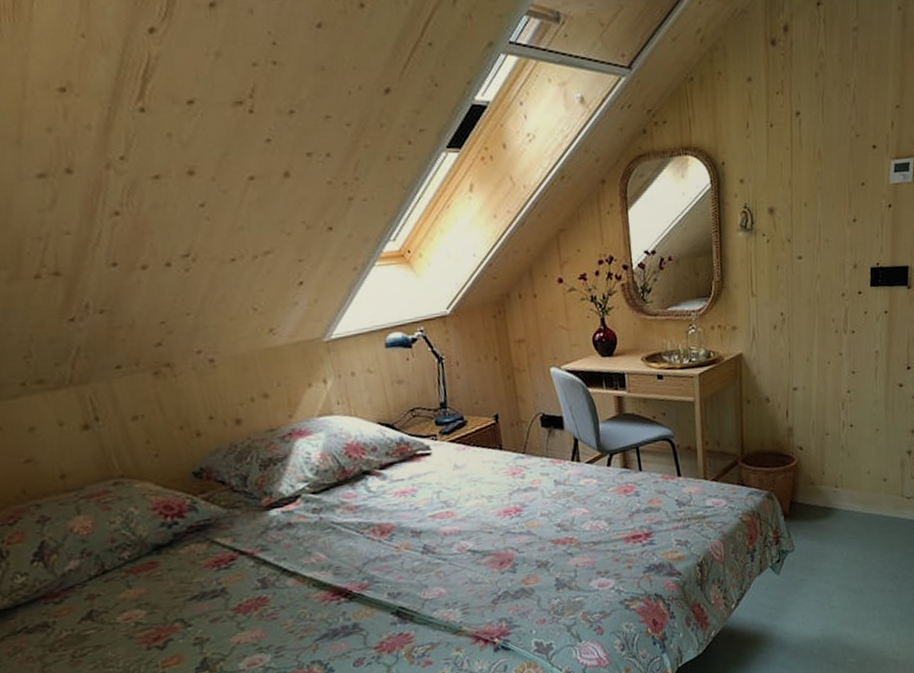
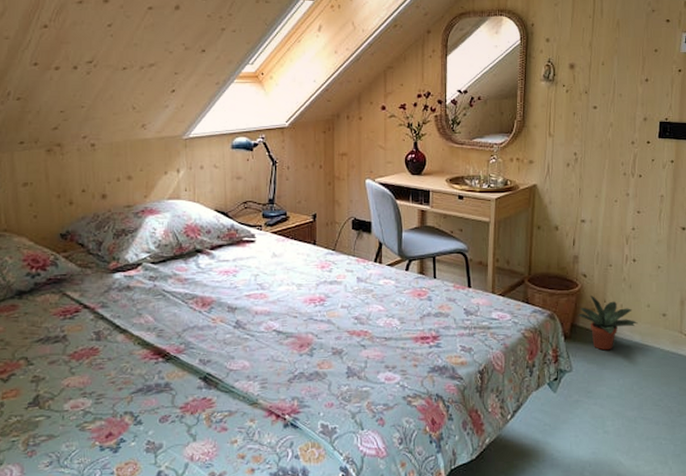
potted plant: none [796,469,859,525] -> present [578,296,638,351]

